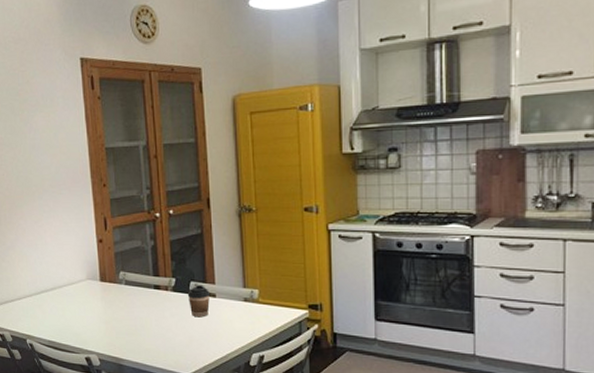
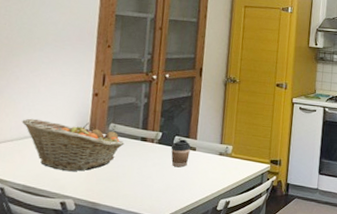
fruit basket: none [36,271,137,326] -> present [22,118,124,172]

